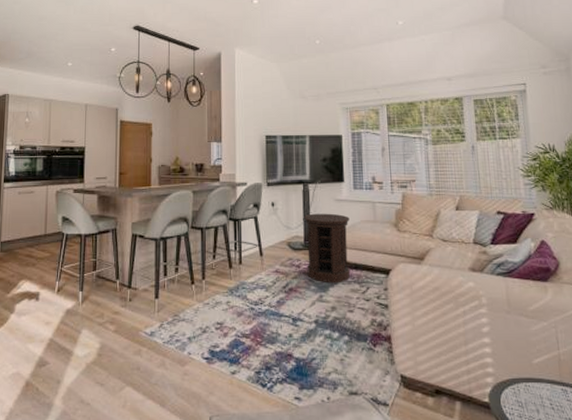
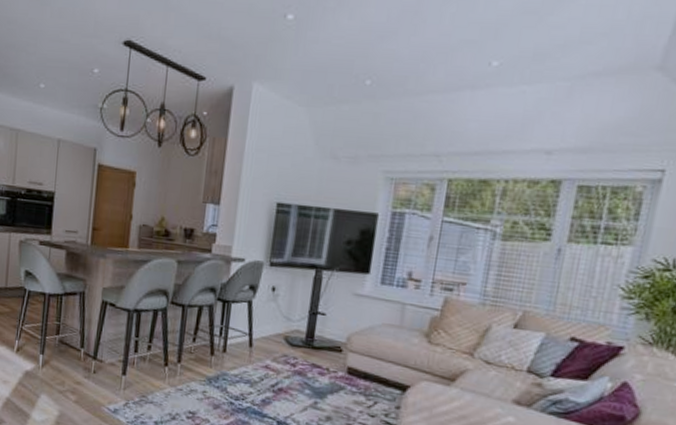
side table: present [304,213,350,284] -> none [303,306,368,392]

